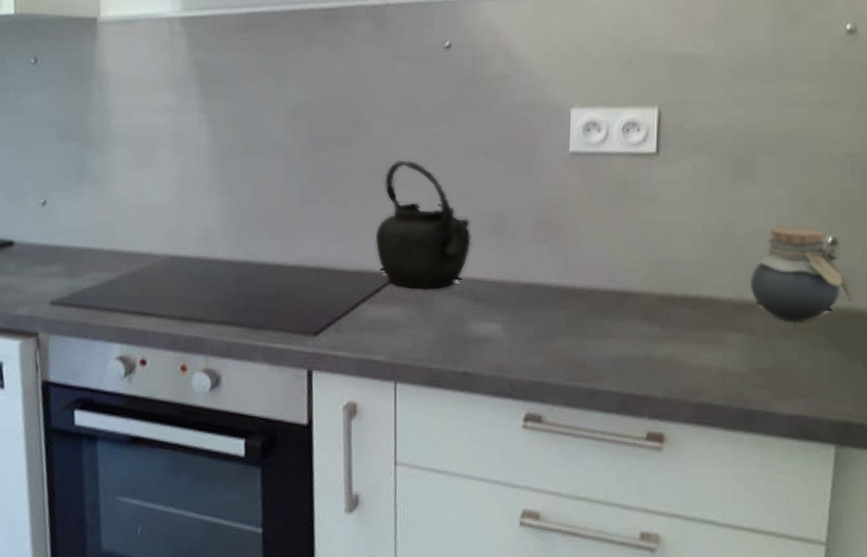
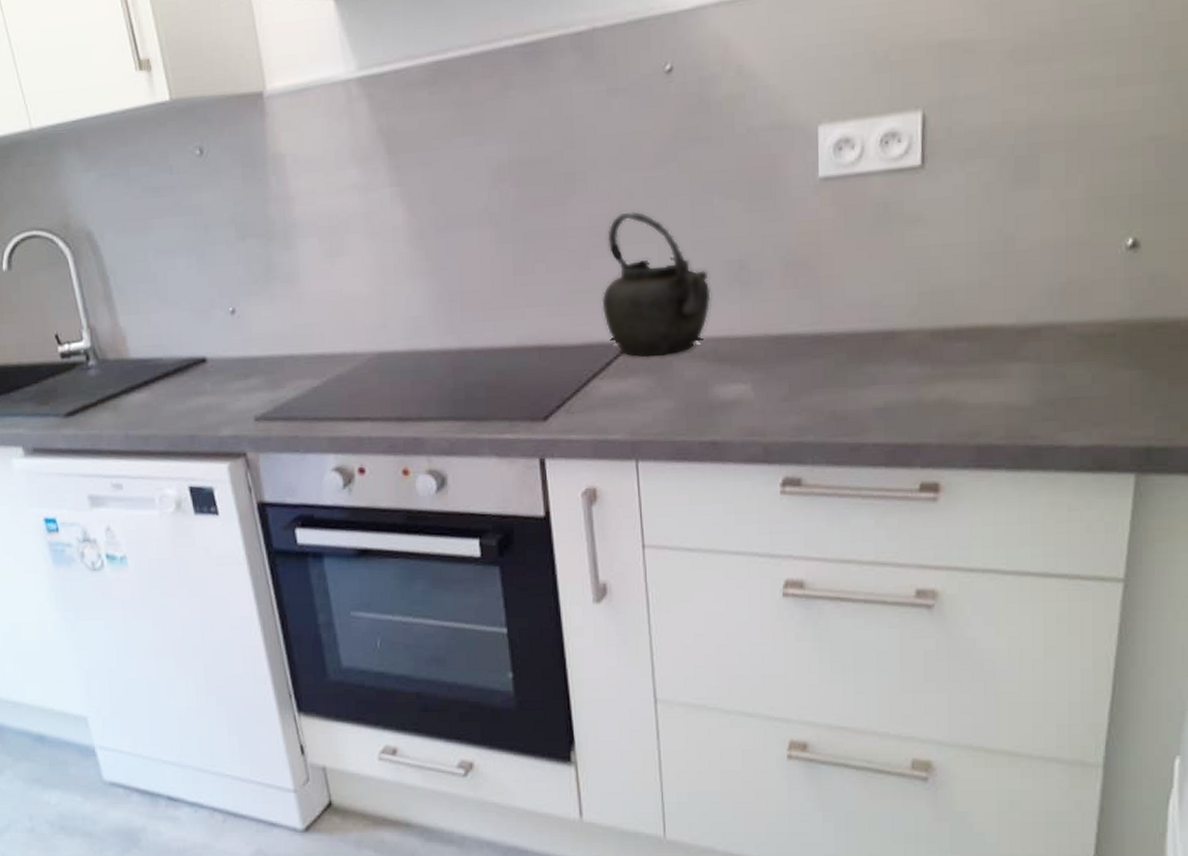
jar: present [751,226,853,321] -> none [1036,231,1157,341]

